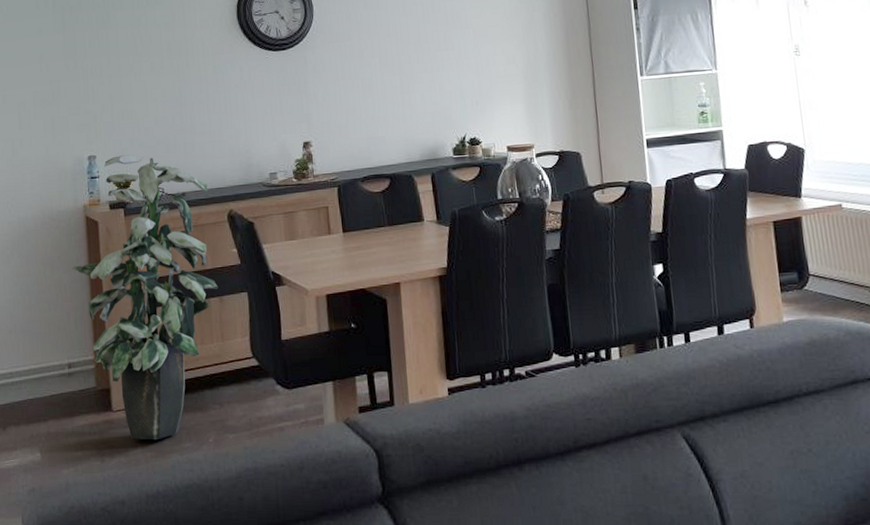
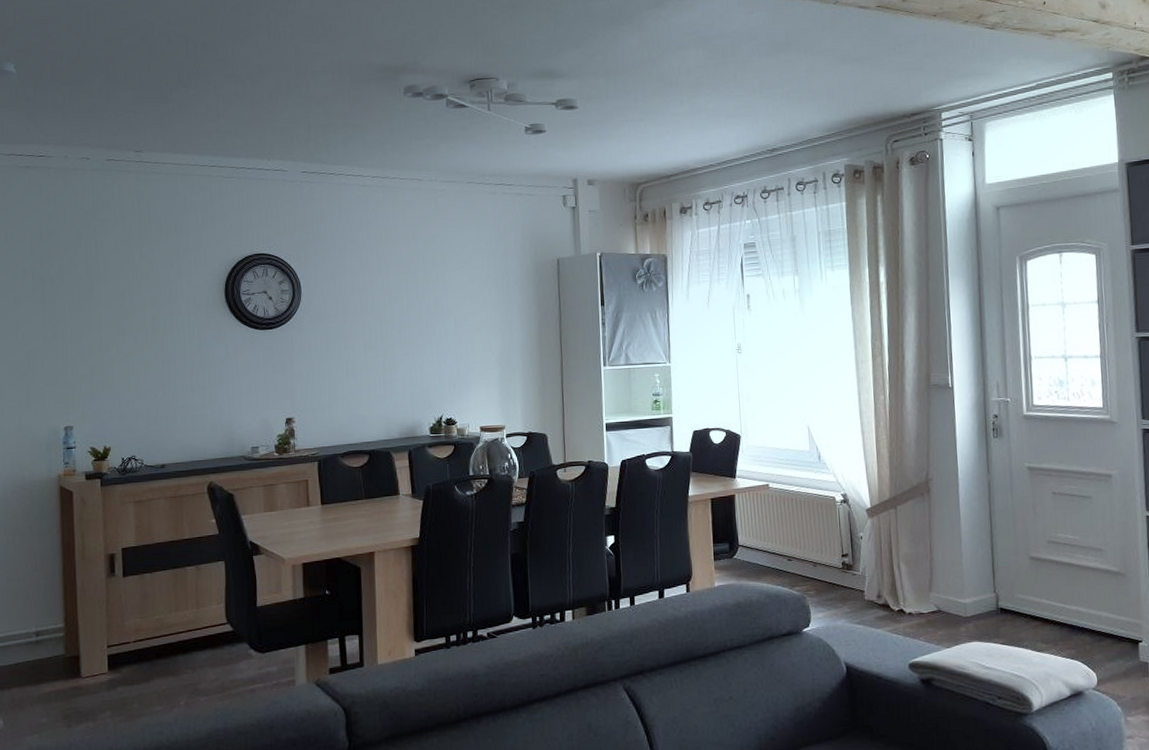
indoor plant: present [72,155,219,440] -> none [43,426,195,705]

